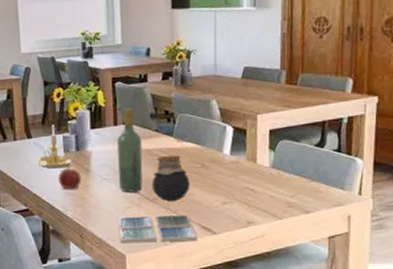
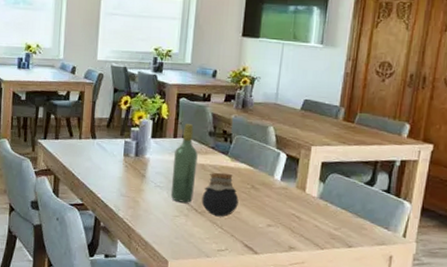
candle holder: present [36,125,73,169] -> none [97,129,131,171]
apple: present [58,165,82,189] -> none [114,169,137,192]
drink coaster: present [118,215,198,244] -> none [165,224,239,257]

